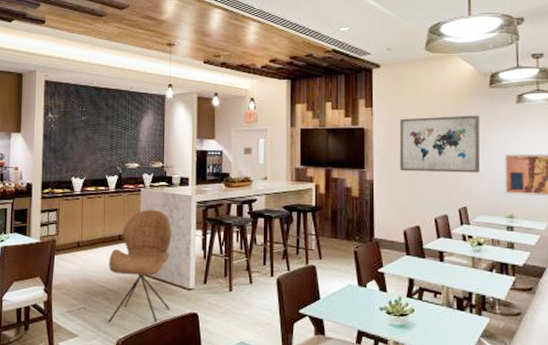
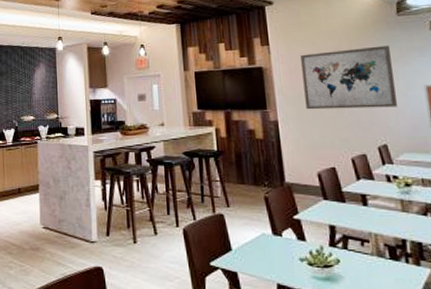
chair: present [108,209,172,325] -> none [10,161,74,280]

